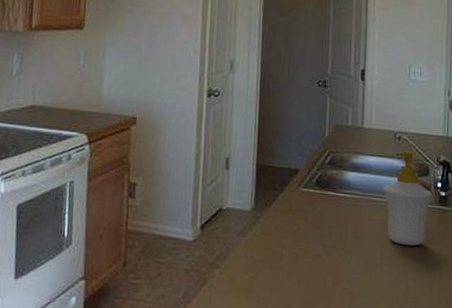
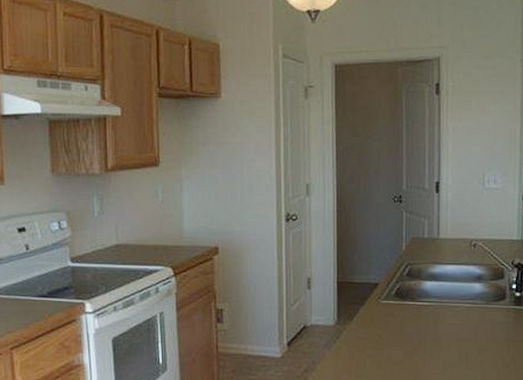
soap bottle: present [383,149,432,246] -> none [460,255,507,345]

